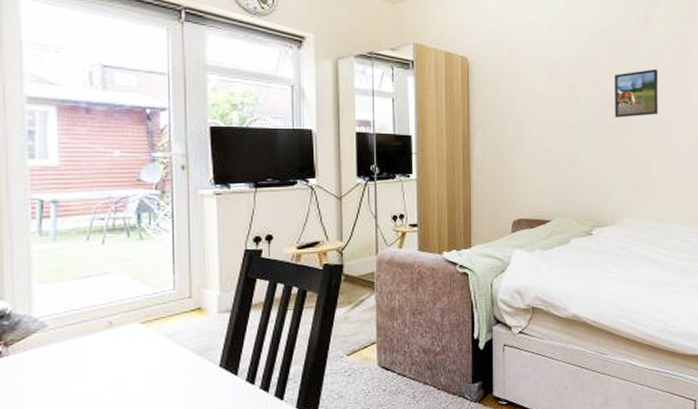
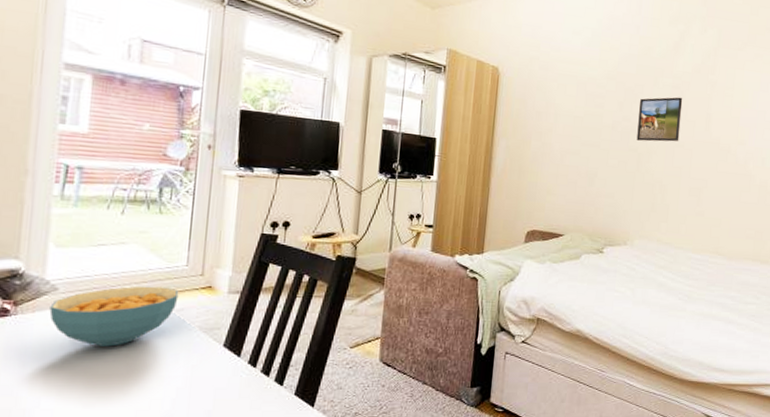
cereal bowl: none [41,313,169,379] -> present [49,286,179,347]

